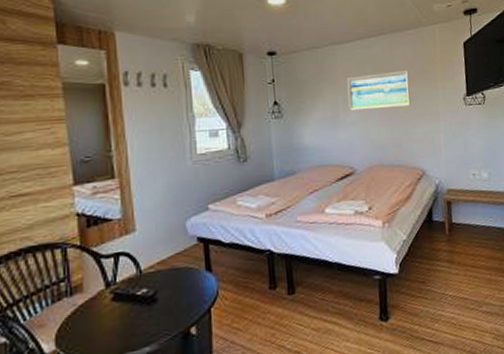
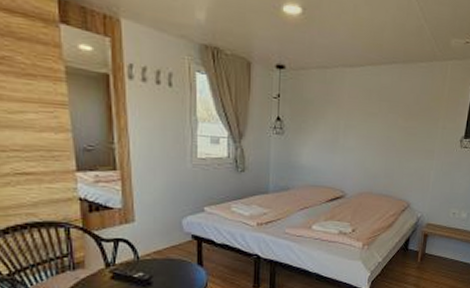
wall art: present [346,71,411,111] -> none [349,103,413,141]

